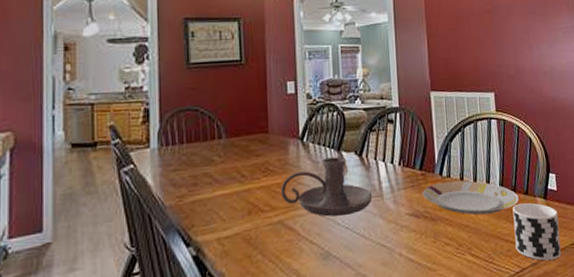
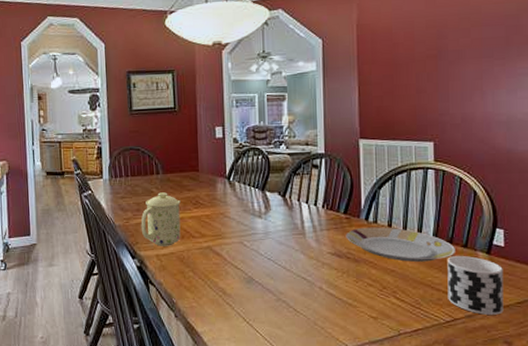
mug: none [198,160,248,227] -> present [141,192,181,246]
candle holder: present [281,156,373,217] -> none [210,196,295,249]

